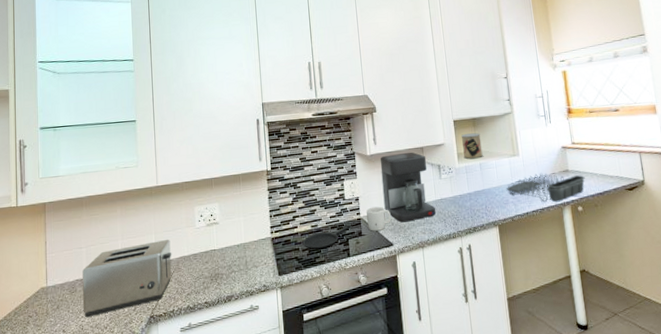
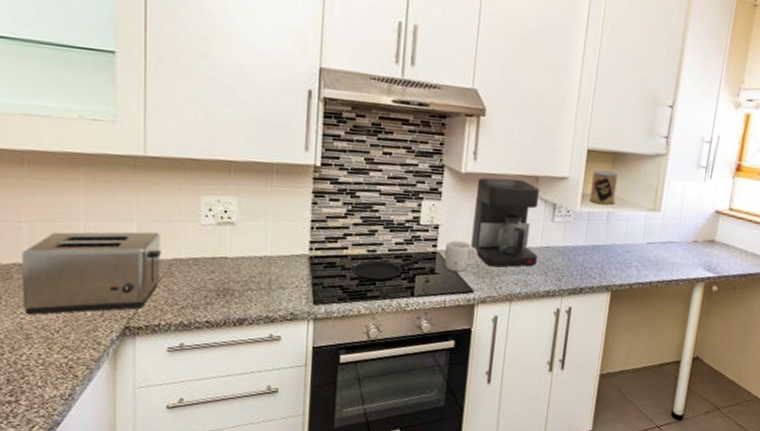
dish rack: present [506,173,585,203] -> none [632,237,732,277]

